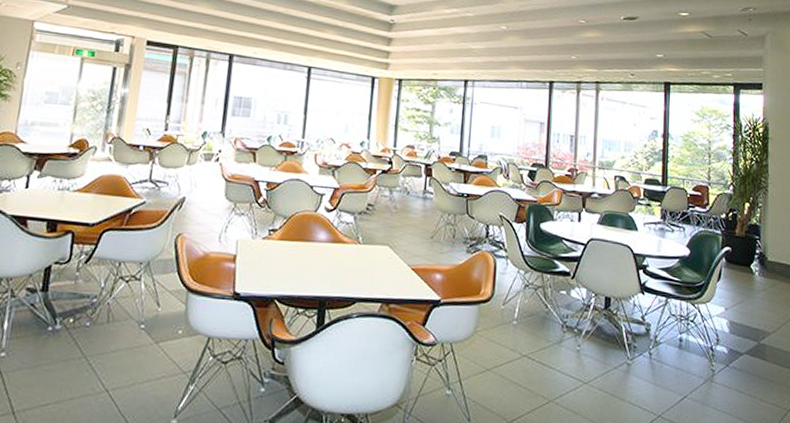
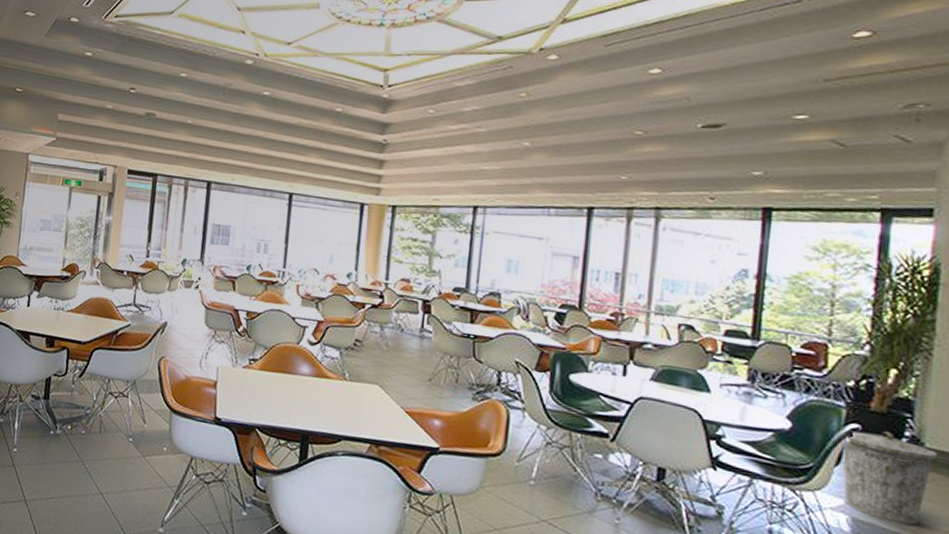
trash can: none [721,251,776,322] -> present [842,431,938,525]

